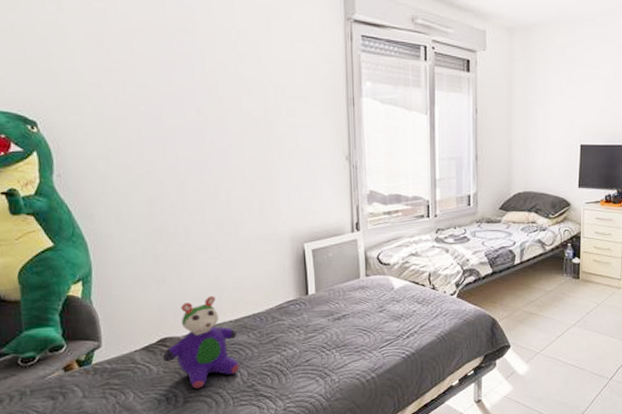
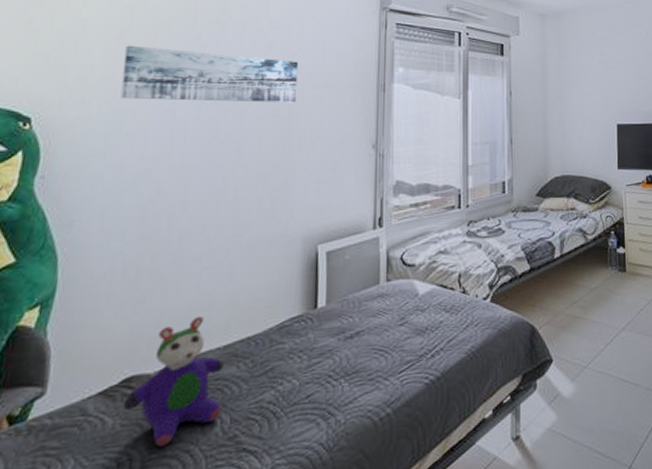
wall art: none [106,53,272,115] -> present [120,45,299,103]

